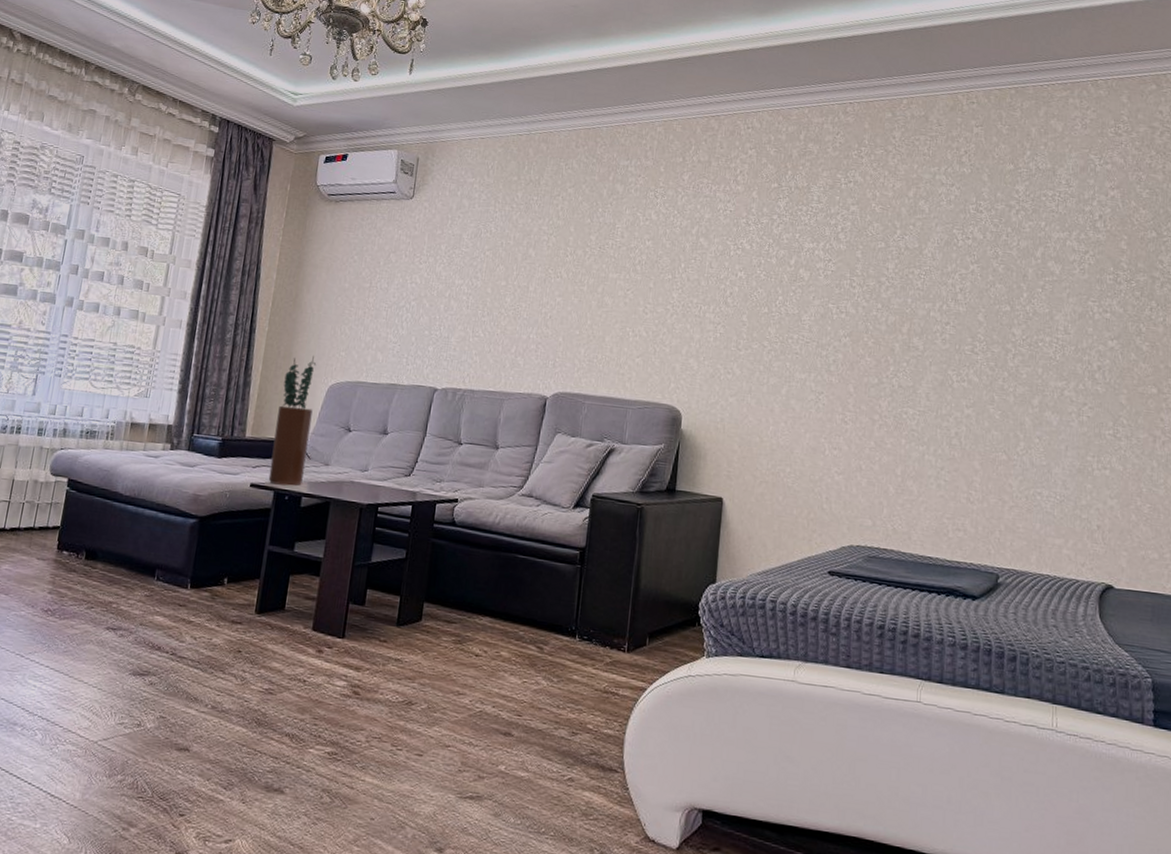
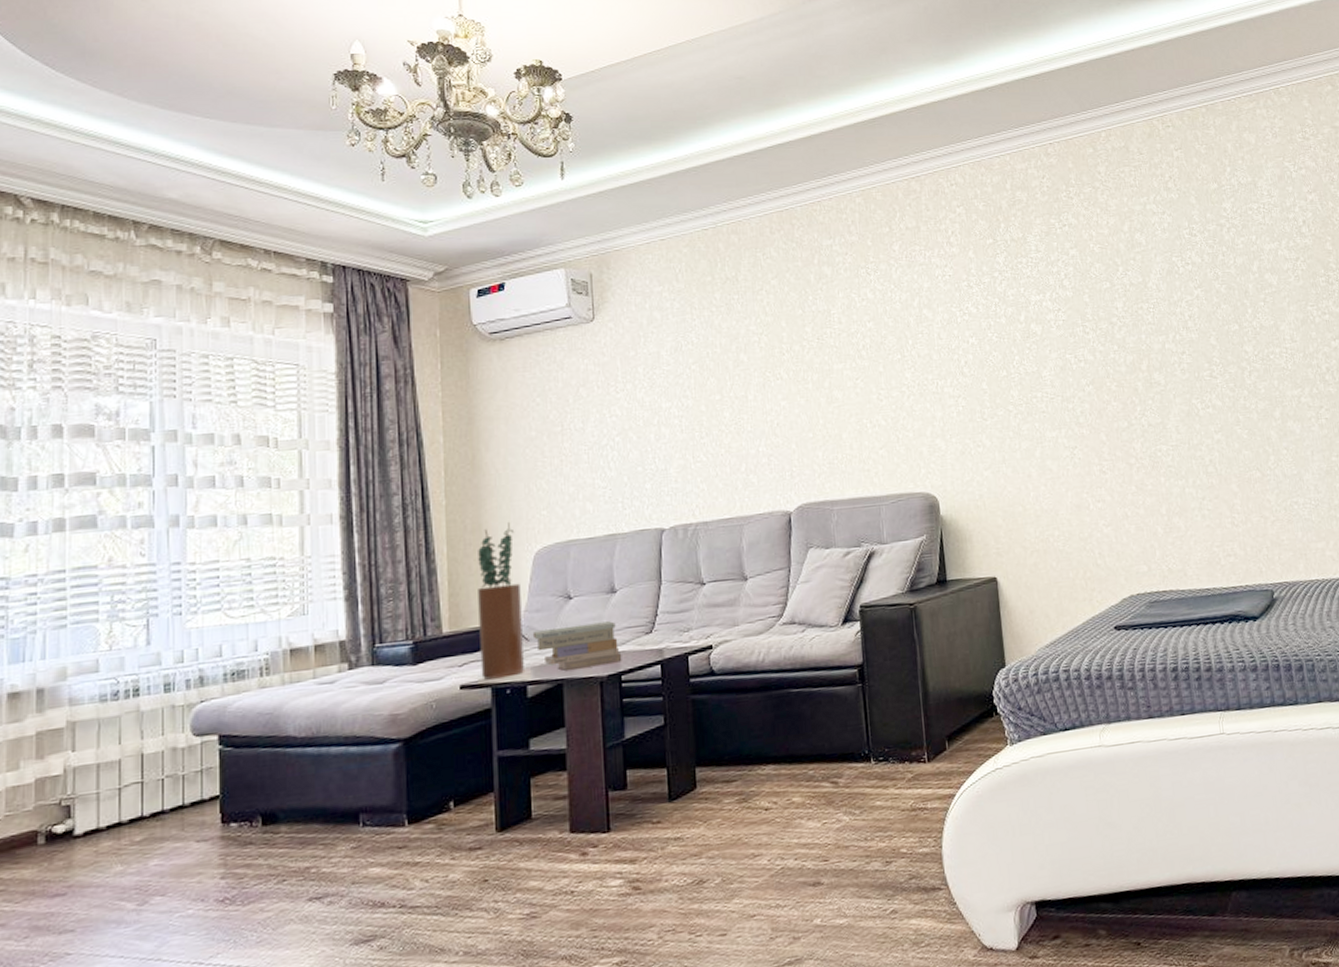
books: none [314,452,382,495] -> present [532,621,622,672]

